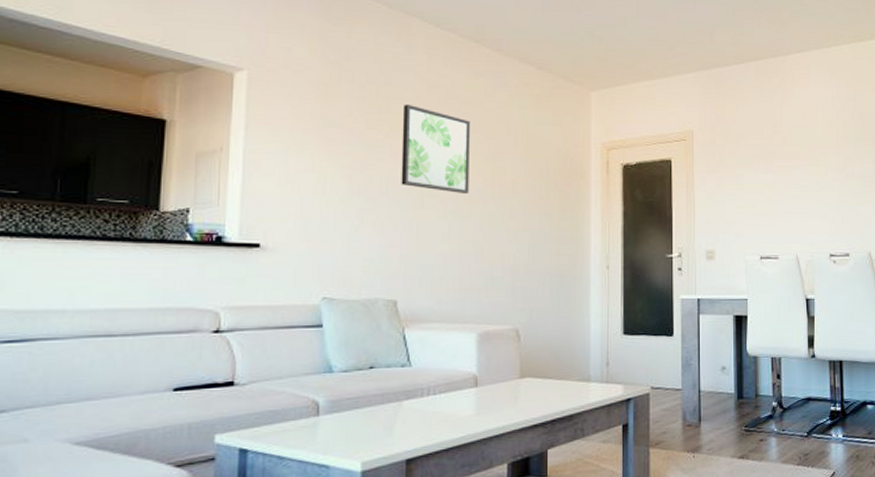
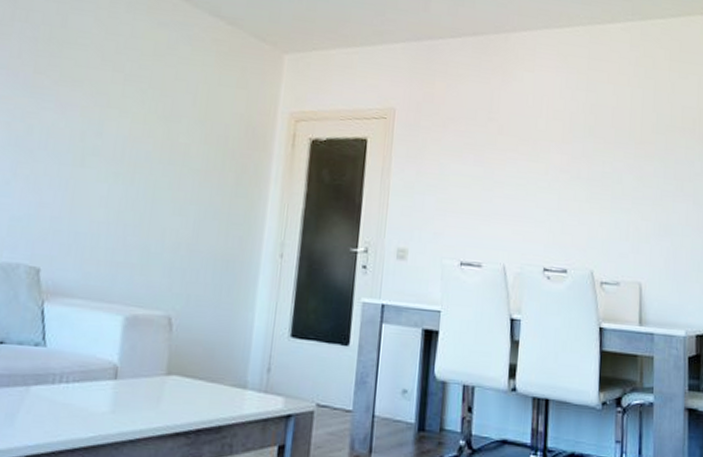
wall art: present [401,103,470,193] -> none [62,49,147,155]

